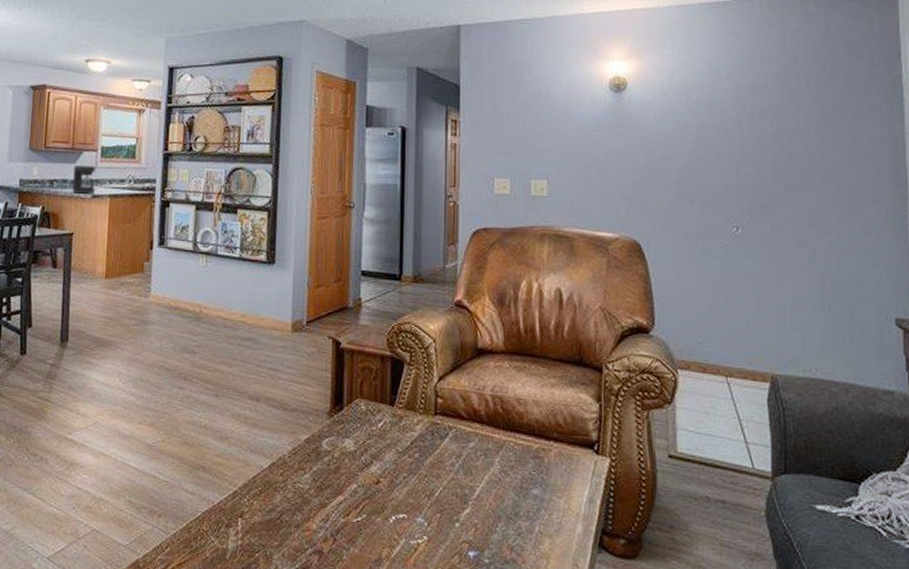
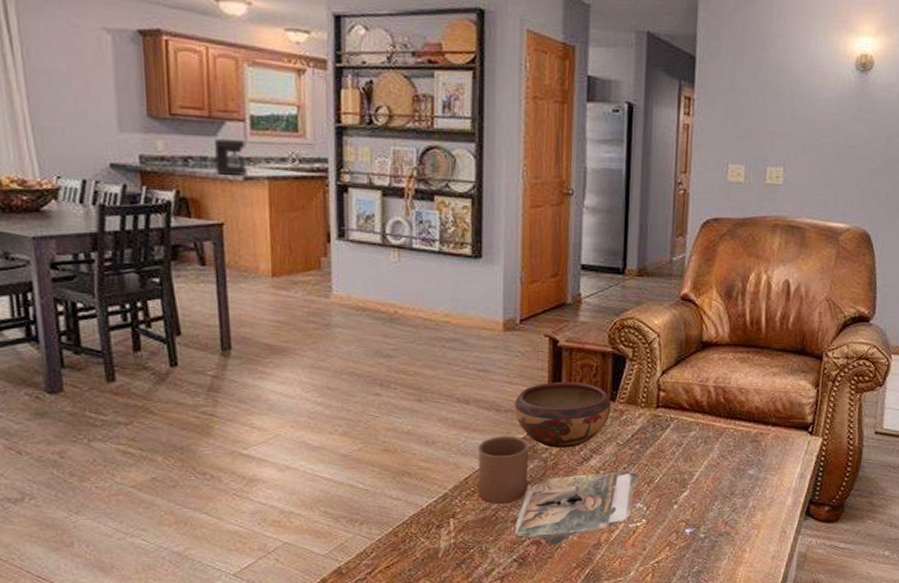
mug: none [265,435,329,507] -> present [477,435,547,504]
magazine: none [297,480,419,558] -> present [514,471,639,547]
decorative bowl: none [299,383,391,452] -> present [513,381,612,448]

